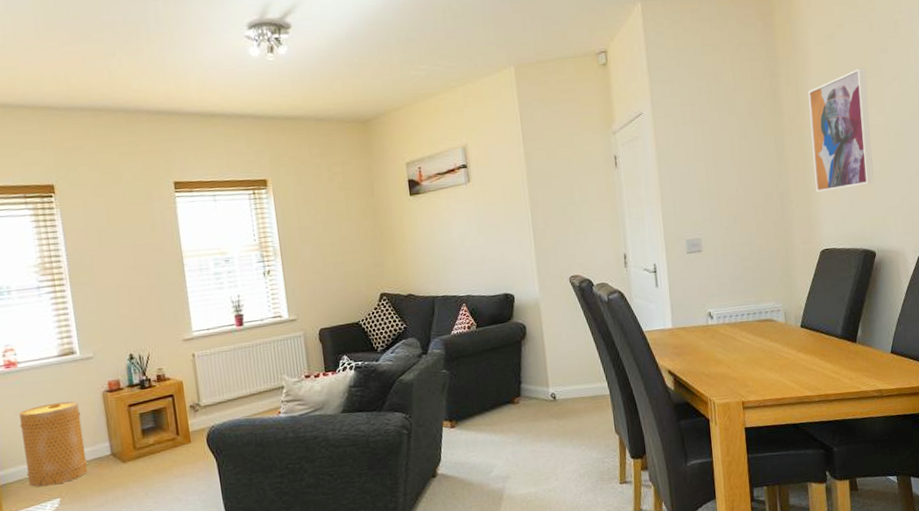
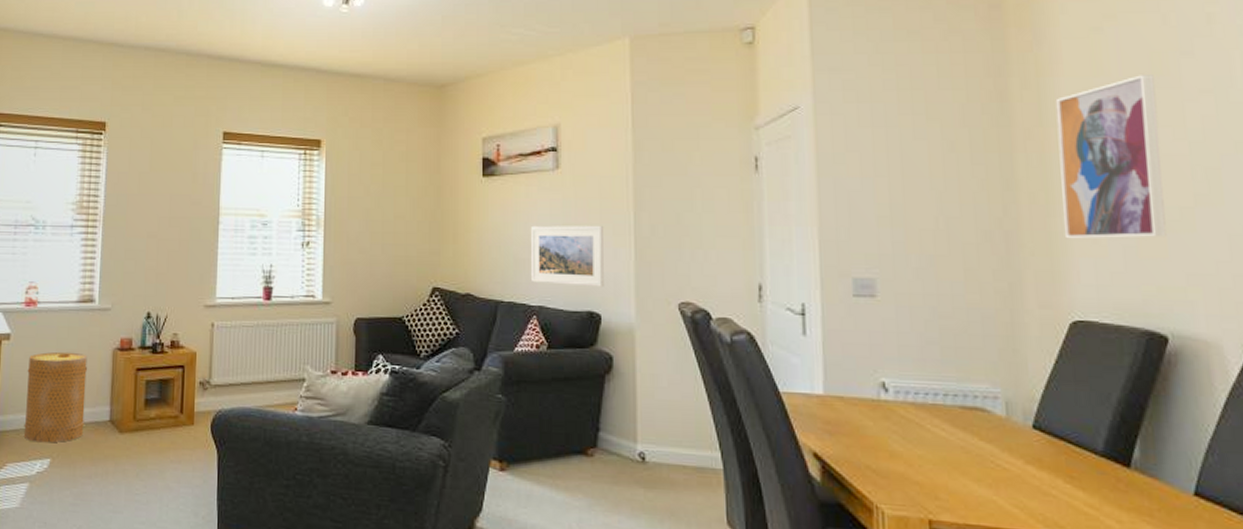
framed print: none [454,224,514,278] -> present [530,225,604,287]

